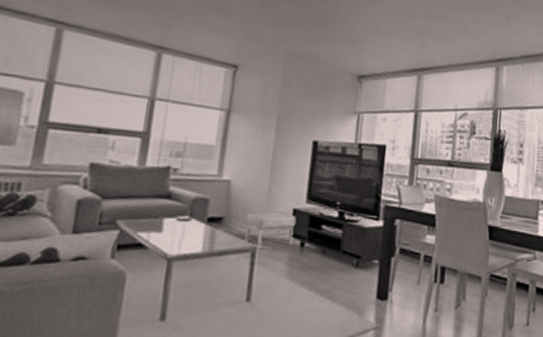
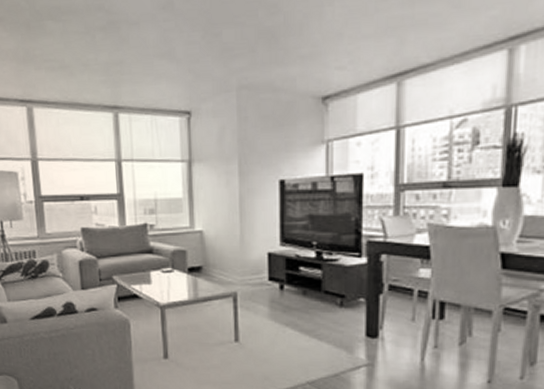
footstool: present [244,211,297,249] -> none [223,257,273,294]

